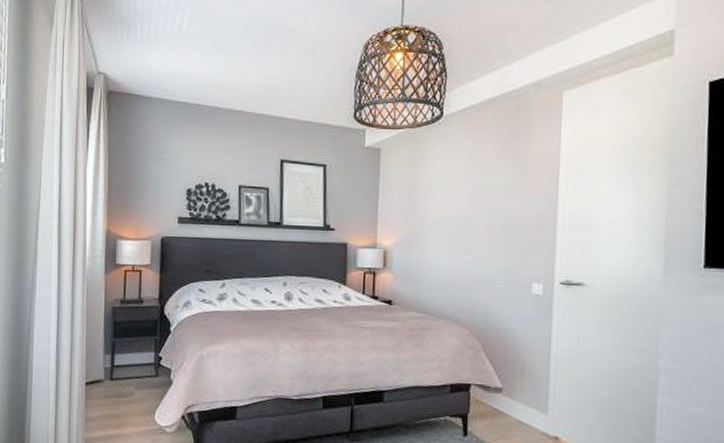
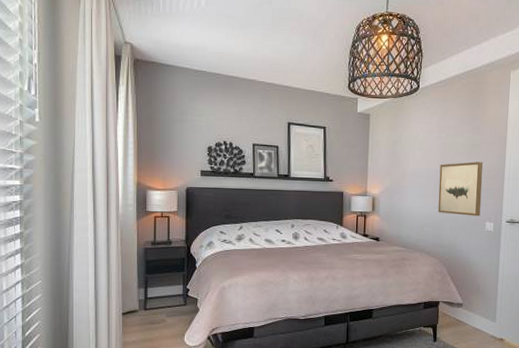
wall art: none [467,206,528,276] -> present [437,161,484,217]

